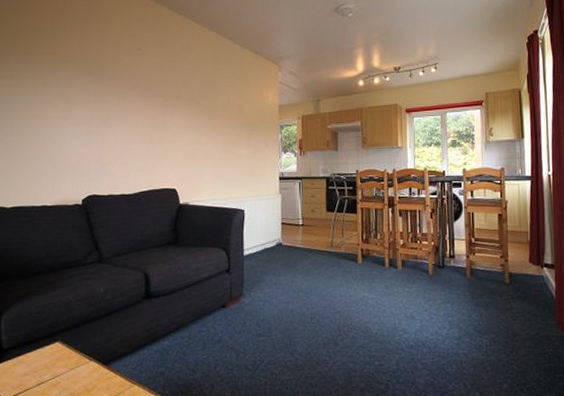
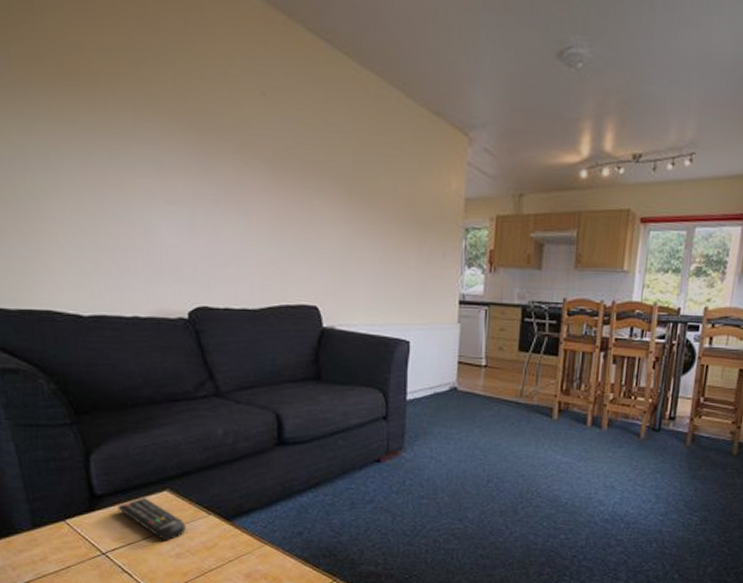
remote control: none [19,348,71,386] -> present [118,497,186,541]

